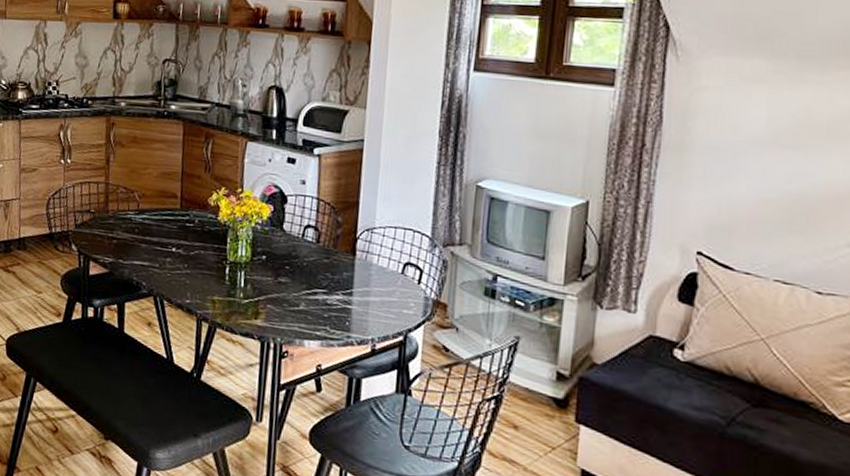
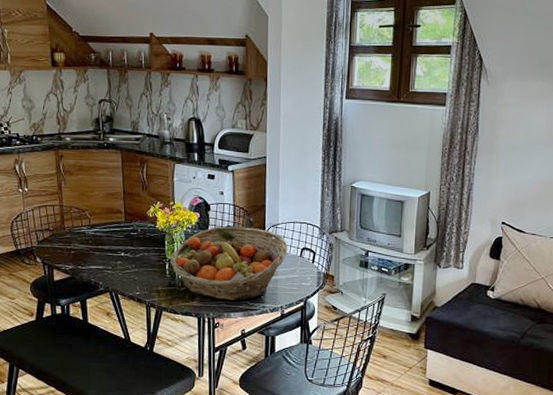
fruit basket: none [231,224,386,325] -> present [170,226,288,300]

